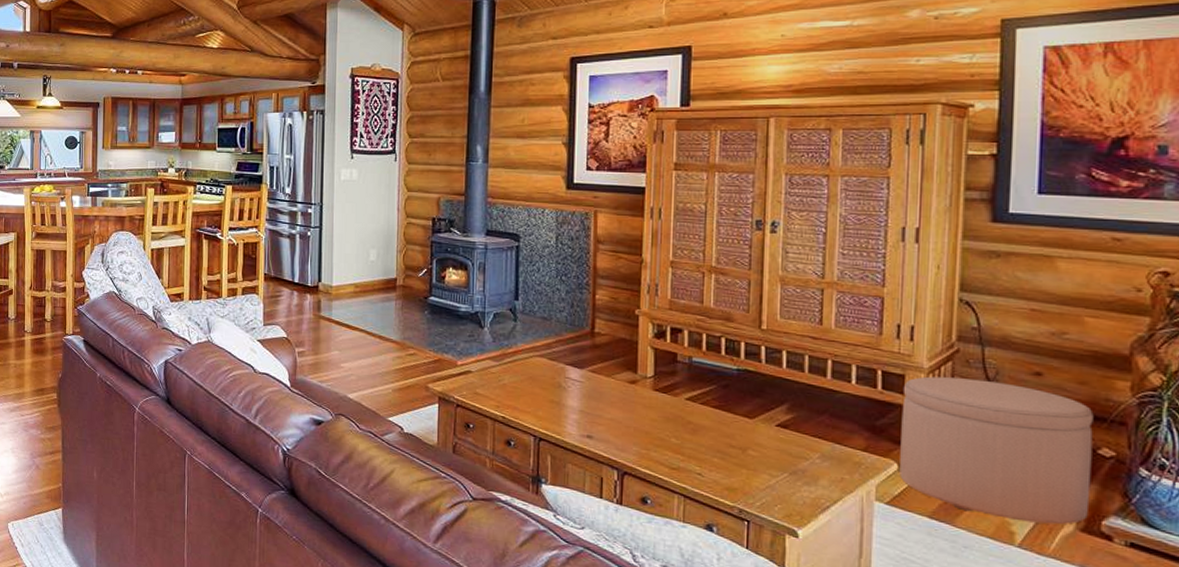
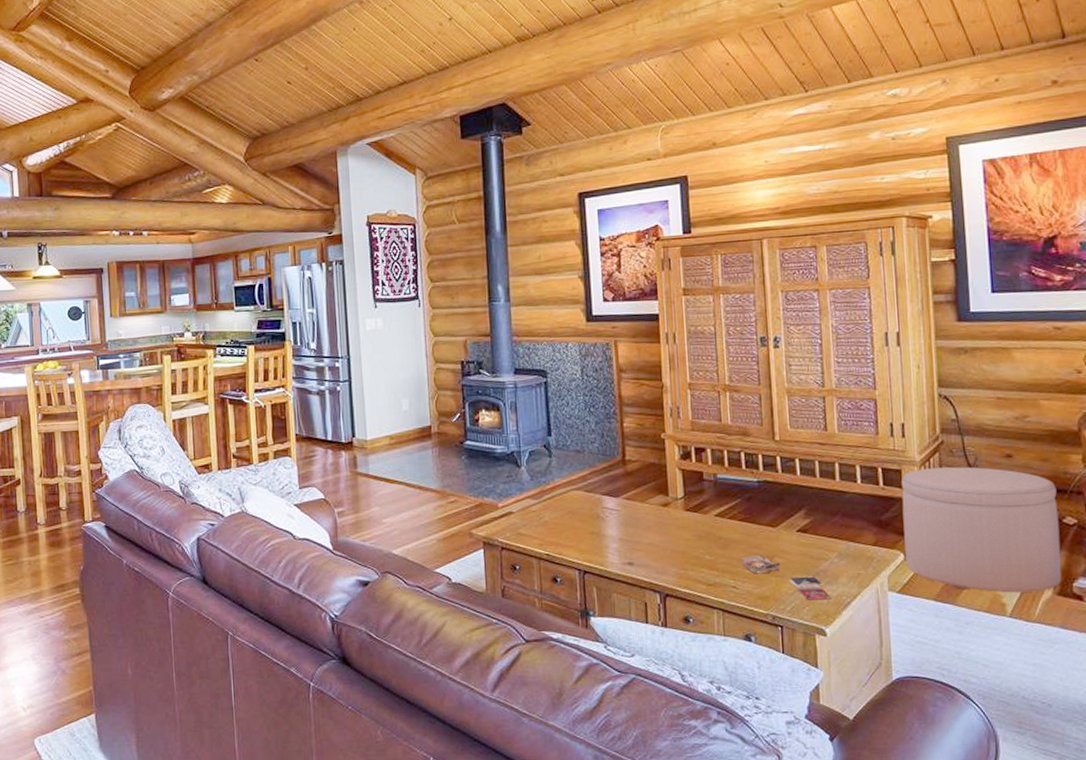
magazine: none [709,444,808,501] -> present [740,555,832,600]

